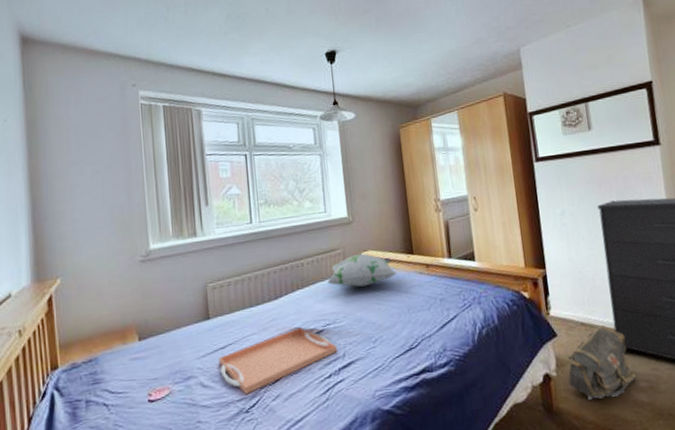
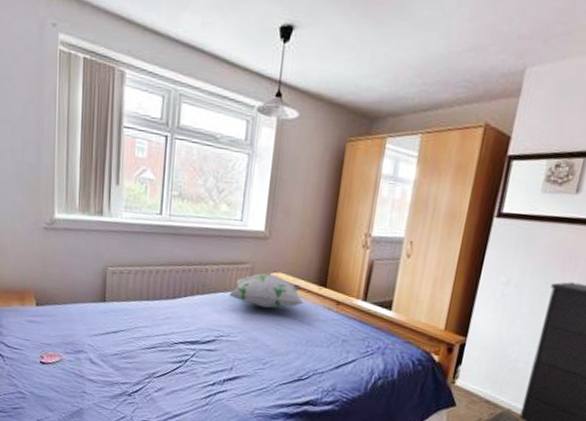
serving tray: present [218,327,337,395] -> none [108,331,226,380]

